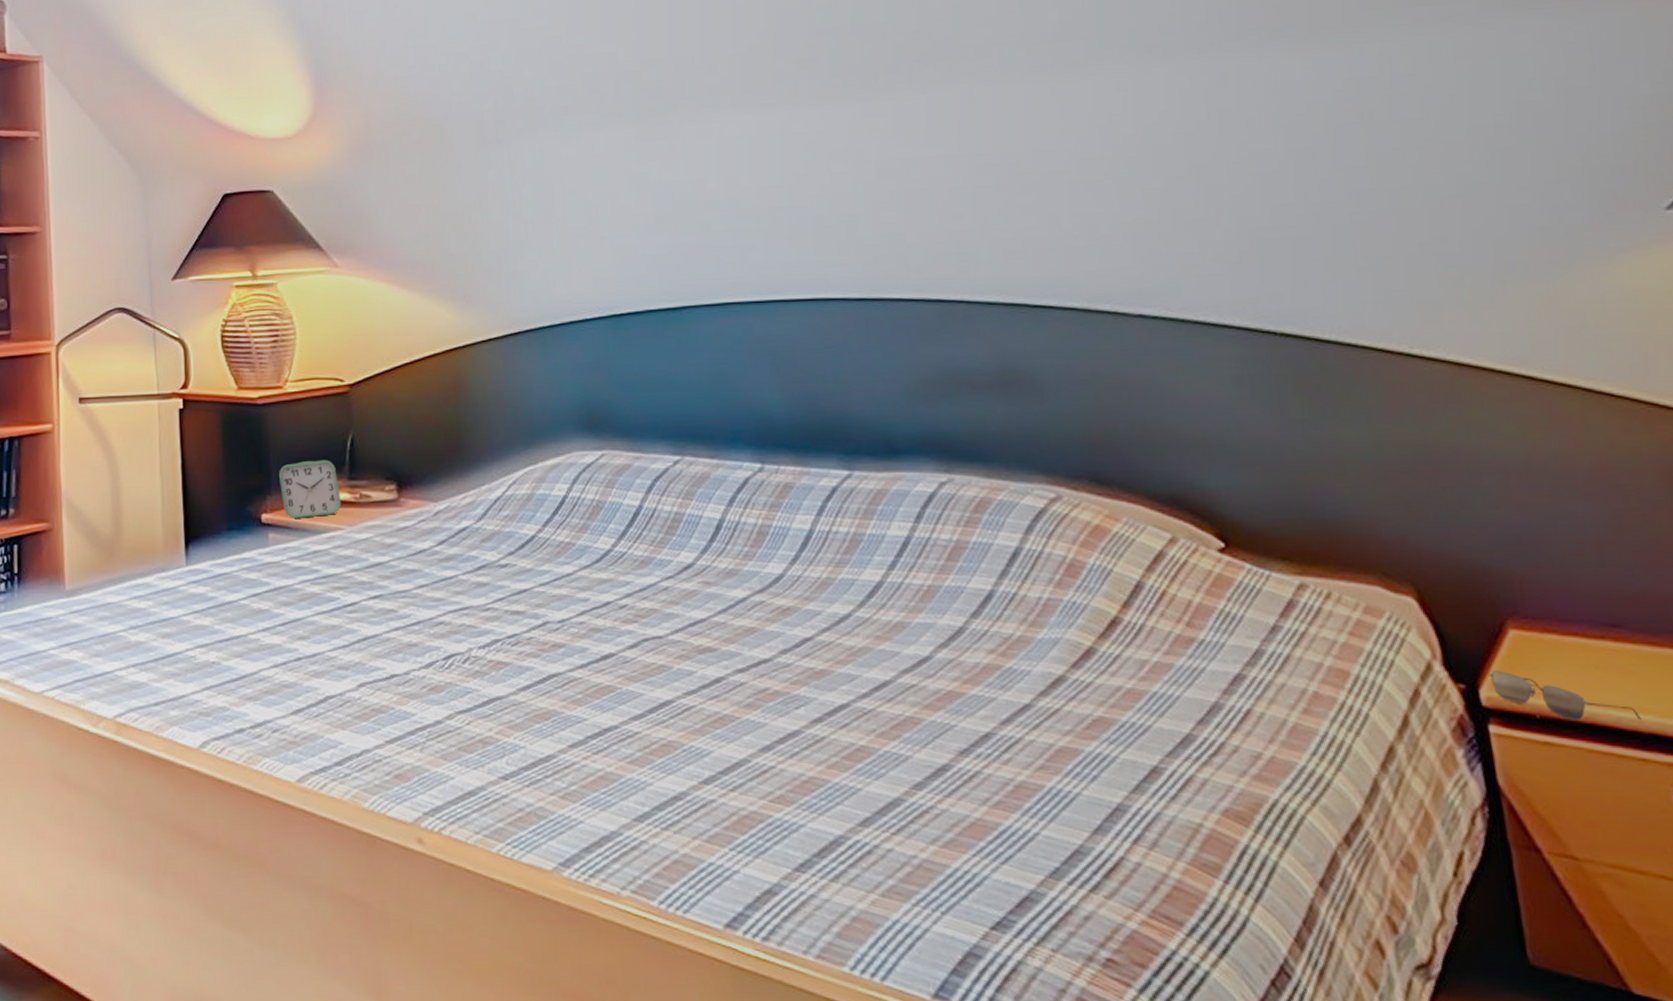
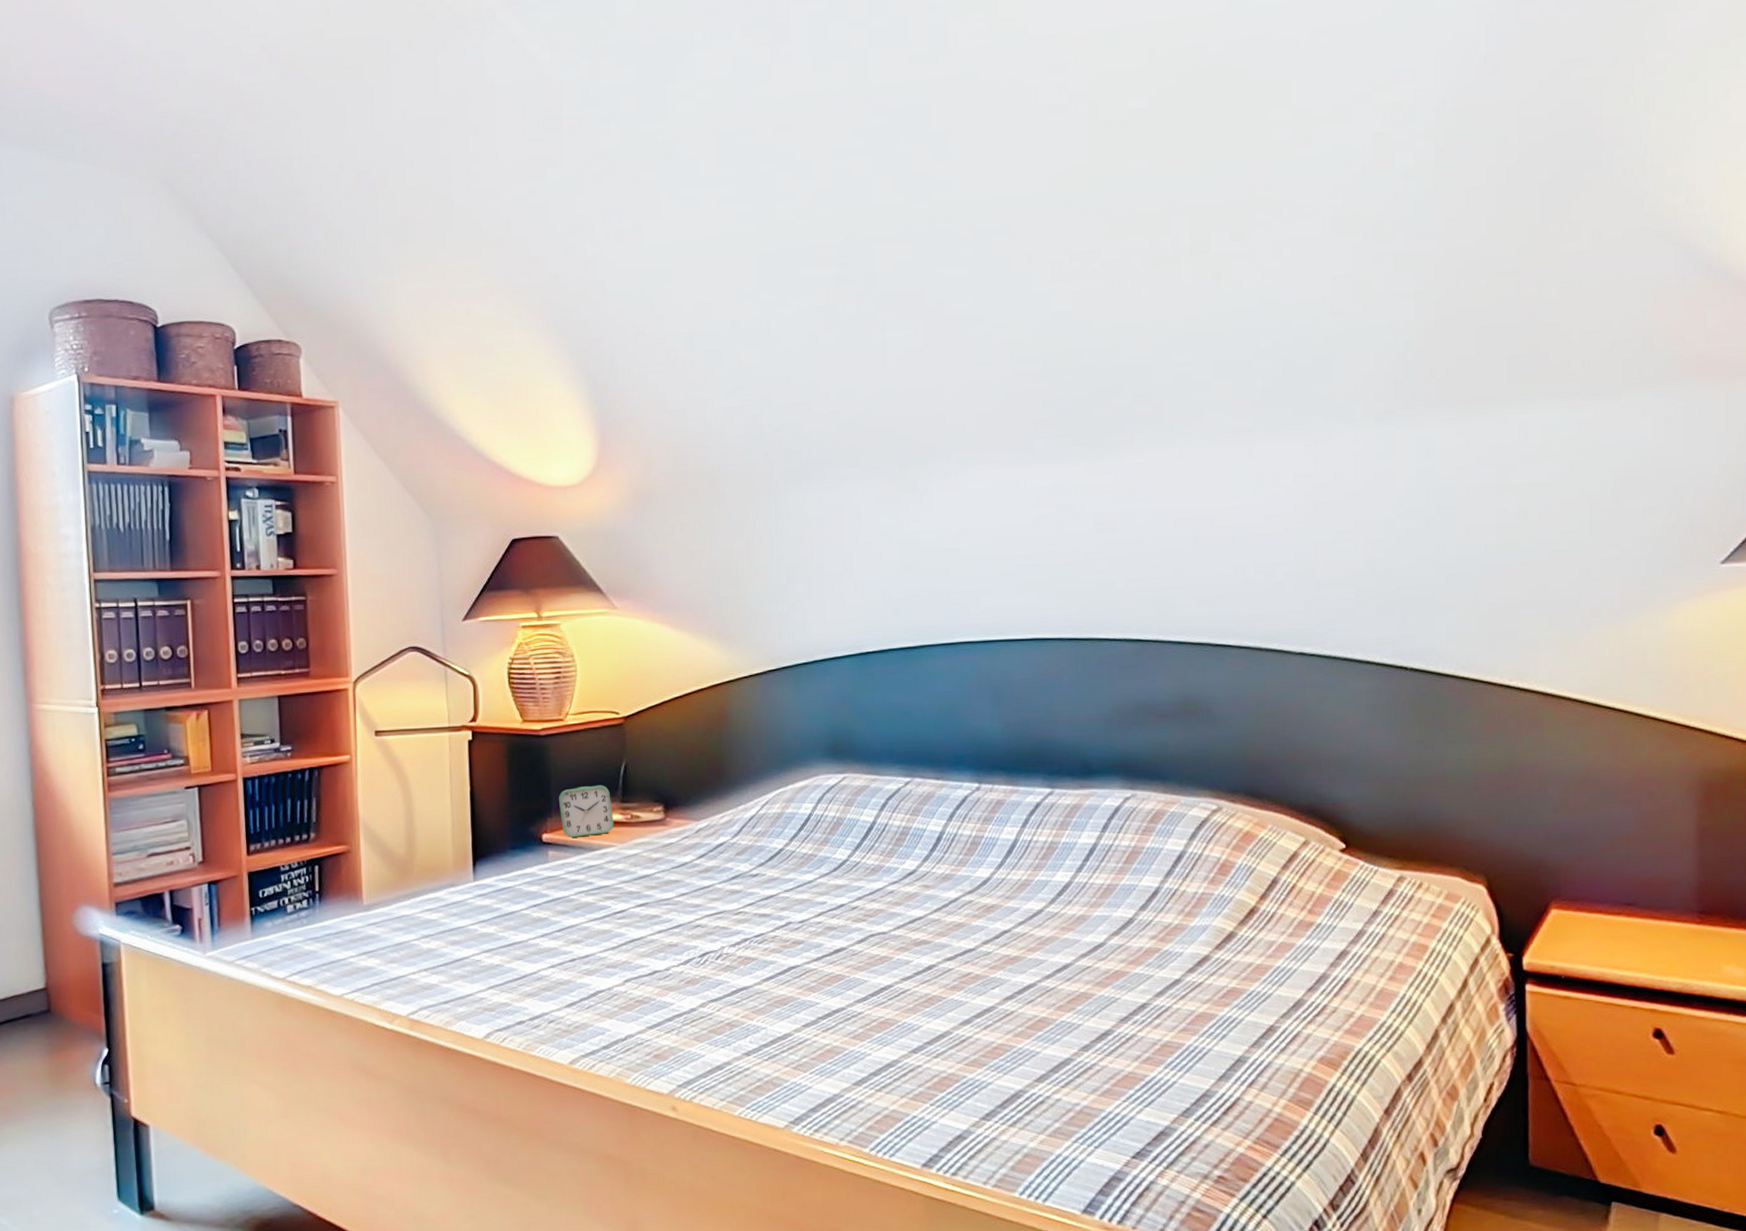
eyeglasses: present [1488,671,1642,720] -> none [1531,942,1638,979]

